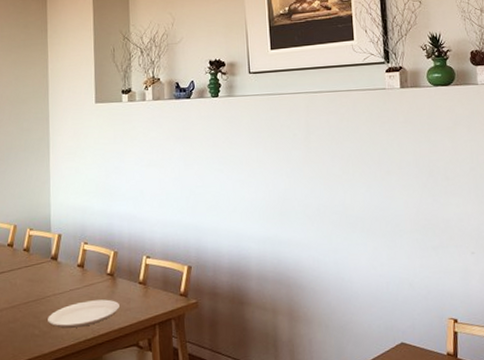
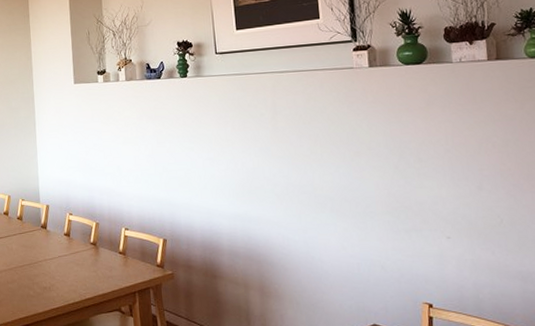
plate: present [48,299,120,328] -> none [40,266,103,291]

